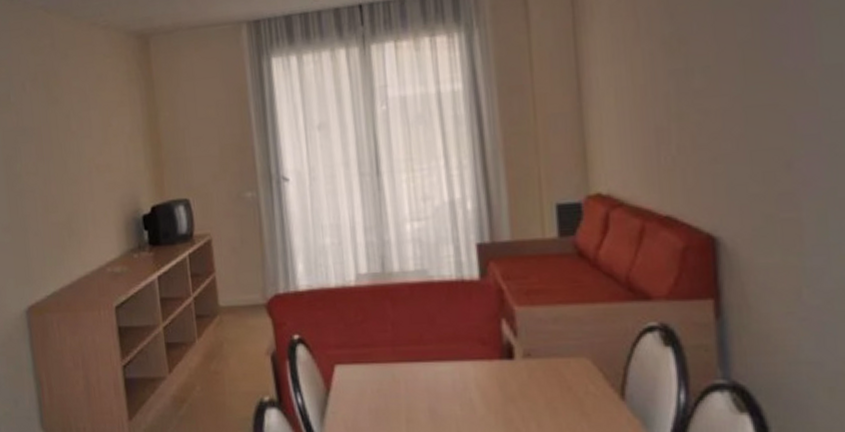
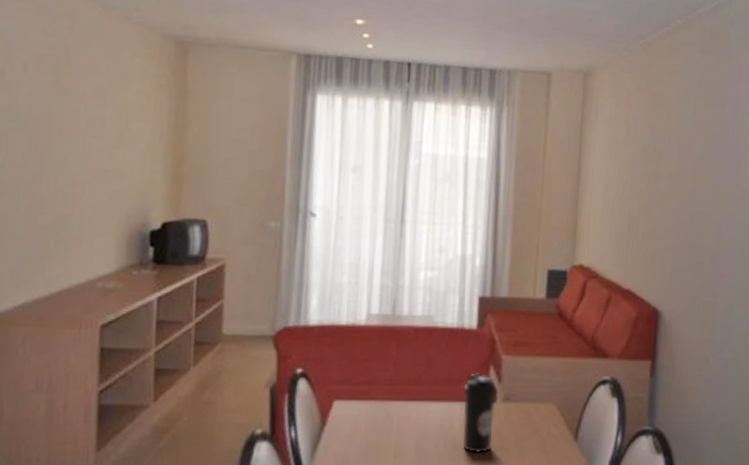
water bottle: none [474,328,517,416] -> present [463,373,497,453]

